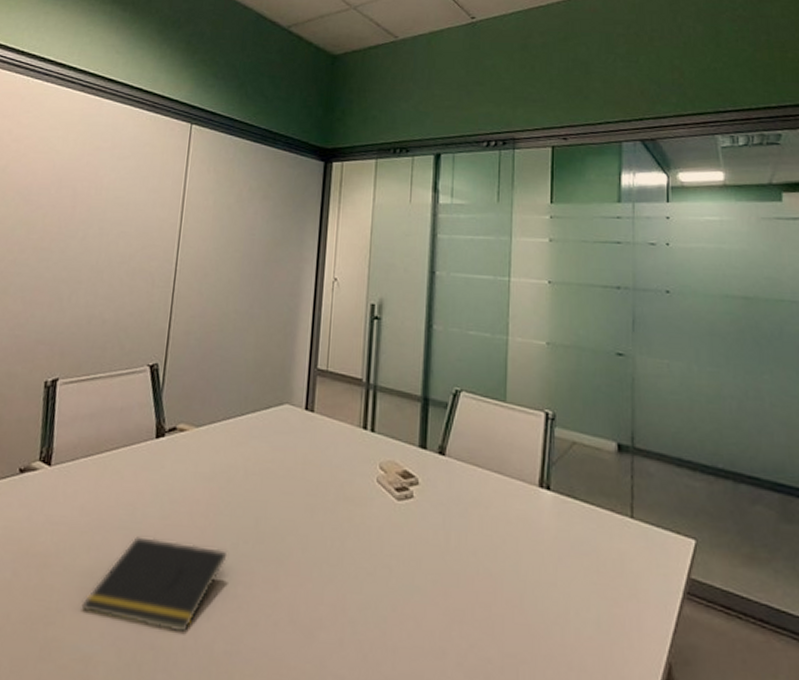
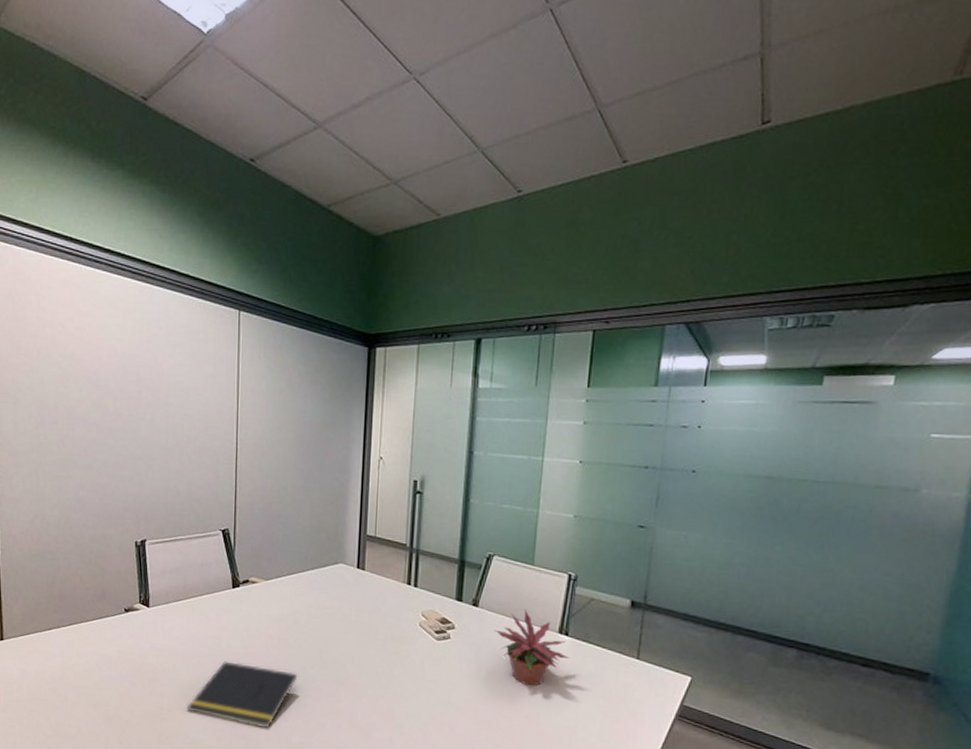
potted plant: none [464,458,554,559] -> present [494,610,570,686]

